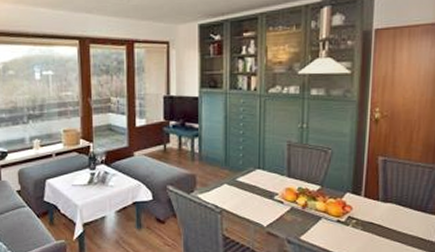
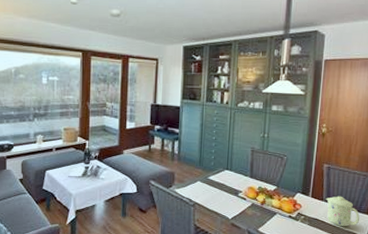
mug: none [382,194,426,231] -> present [325,196,360,227]

